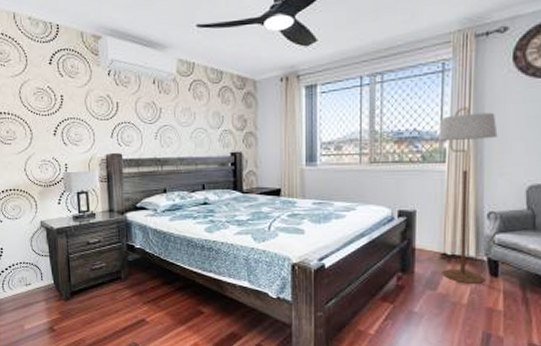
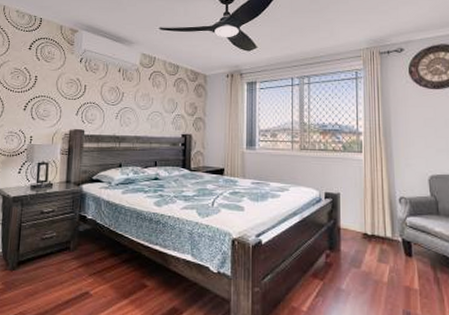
floor lamp: present [439,107,498,284] -> none [355,108,402,263]

